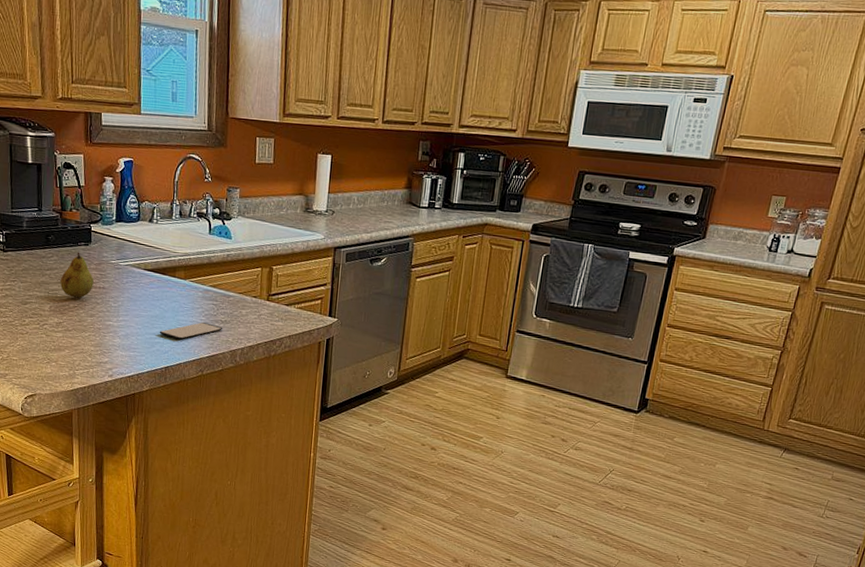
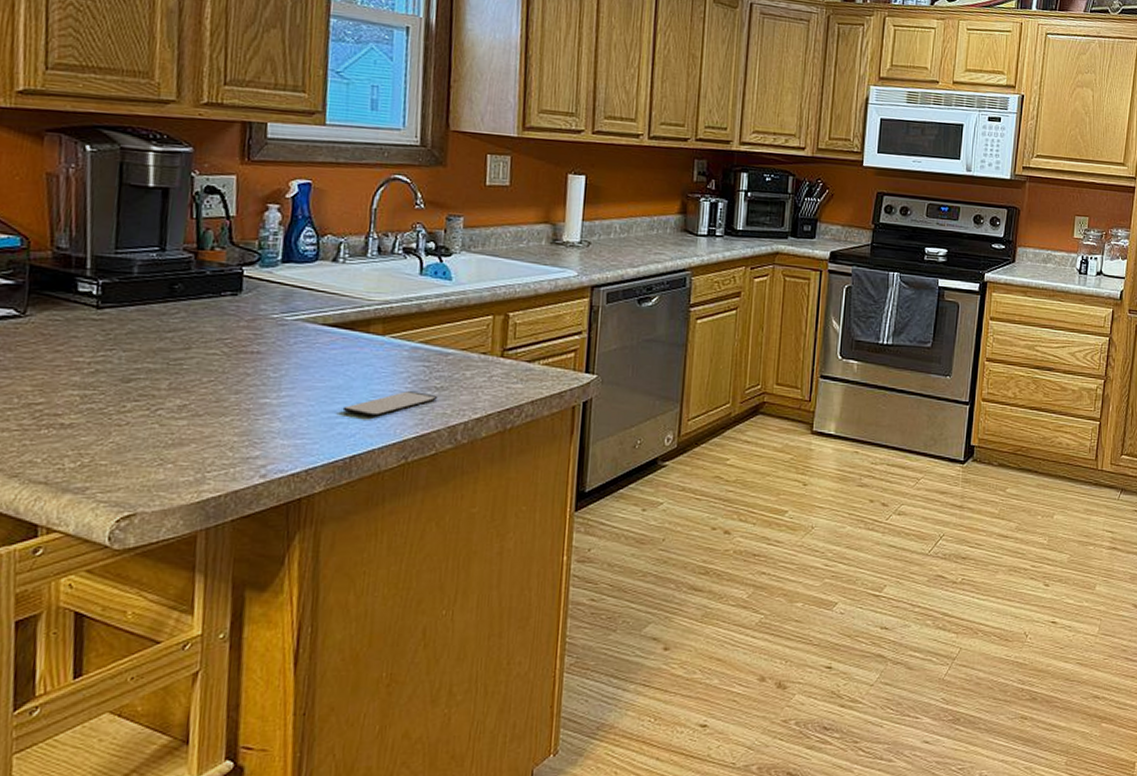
fruit: present [60,251,94,299] -> none [189,304,243,369]

